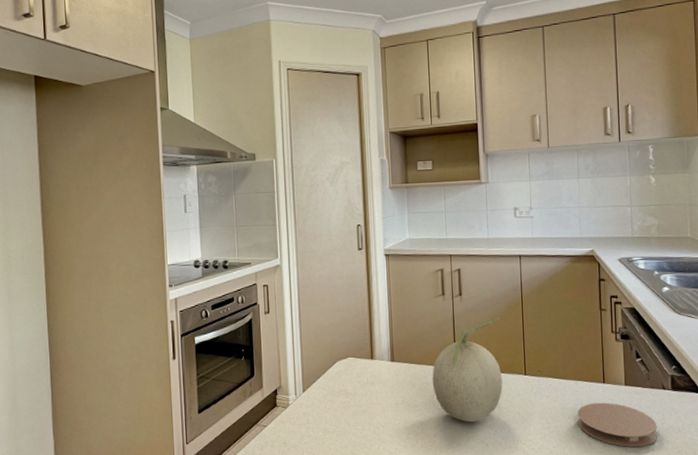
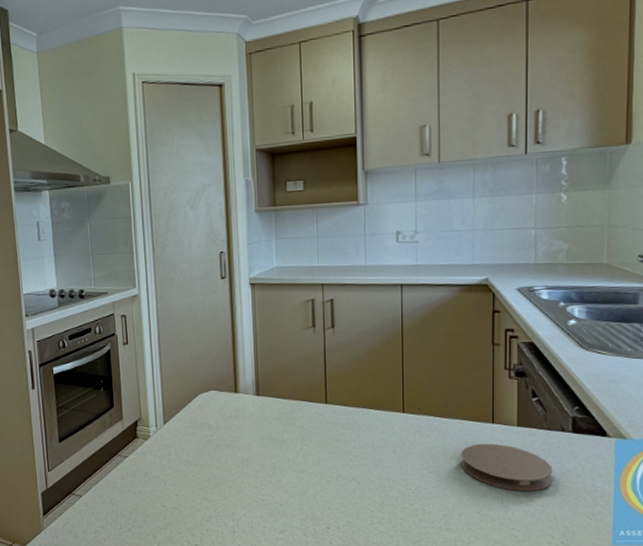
fruit: present [432,316,503,423] -> none [300,350,378,460]

